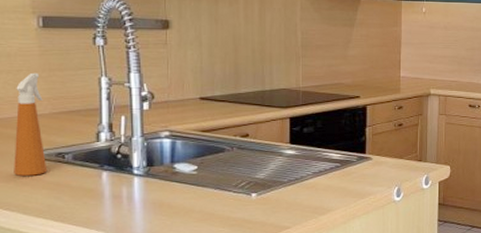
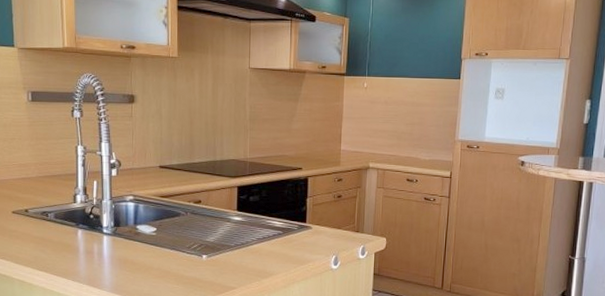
spray bottle: present [14,72,48,176] -> none [8,141,35,231]

